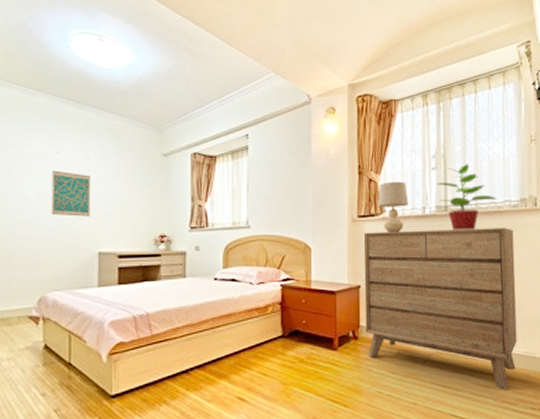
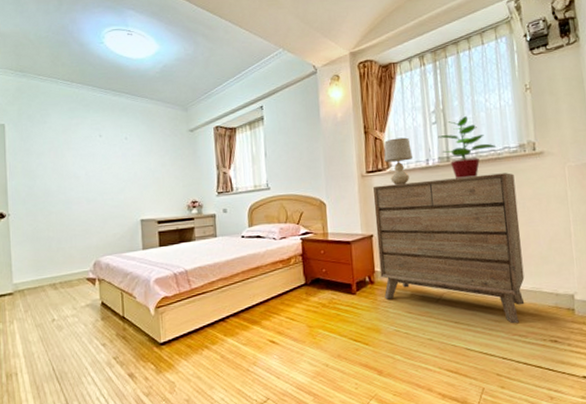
wall art: present [51,170,91,217] -> none [97,151,132,190]

